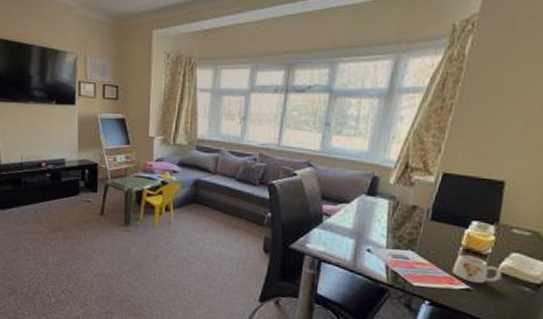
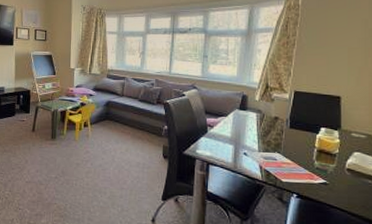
mug: present [452,254,502,284] -> none [311,154,349,179]

